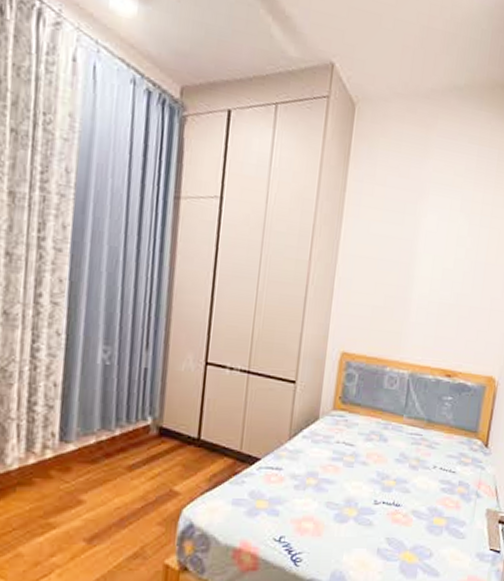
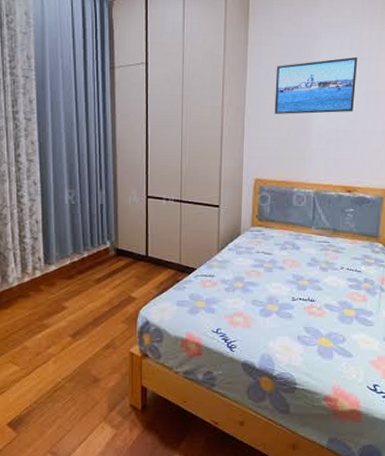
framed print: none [370,219,468,284] -> present [274,56,357,114]

